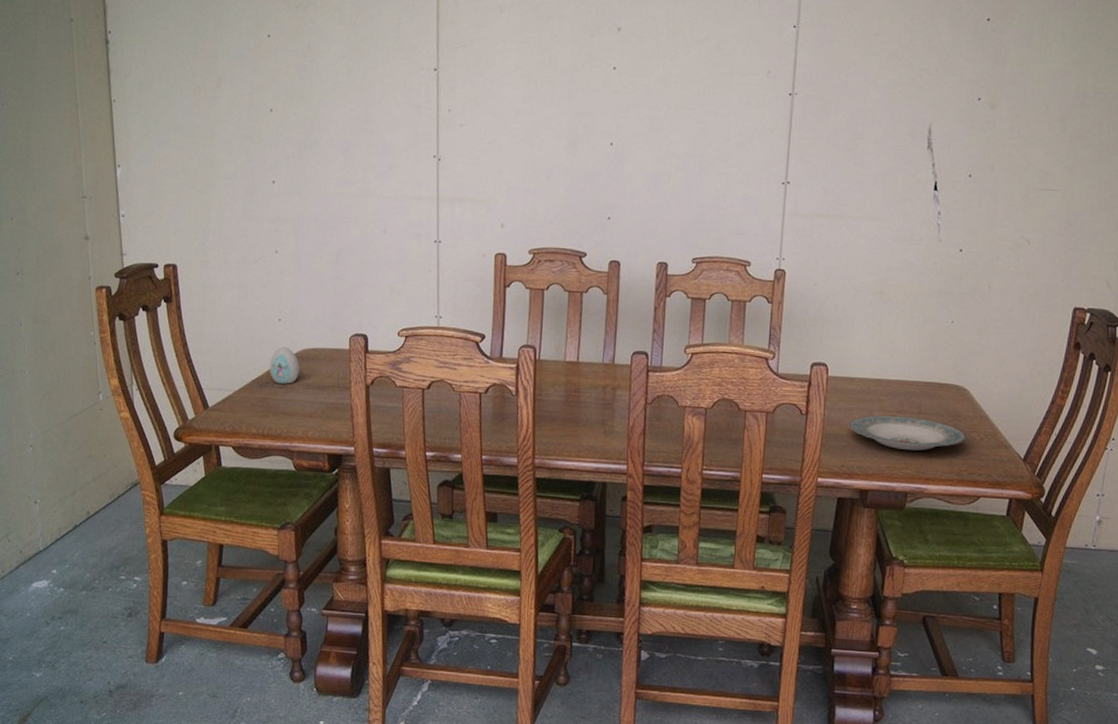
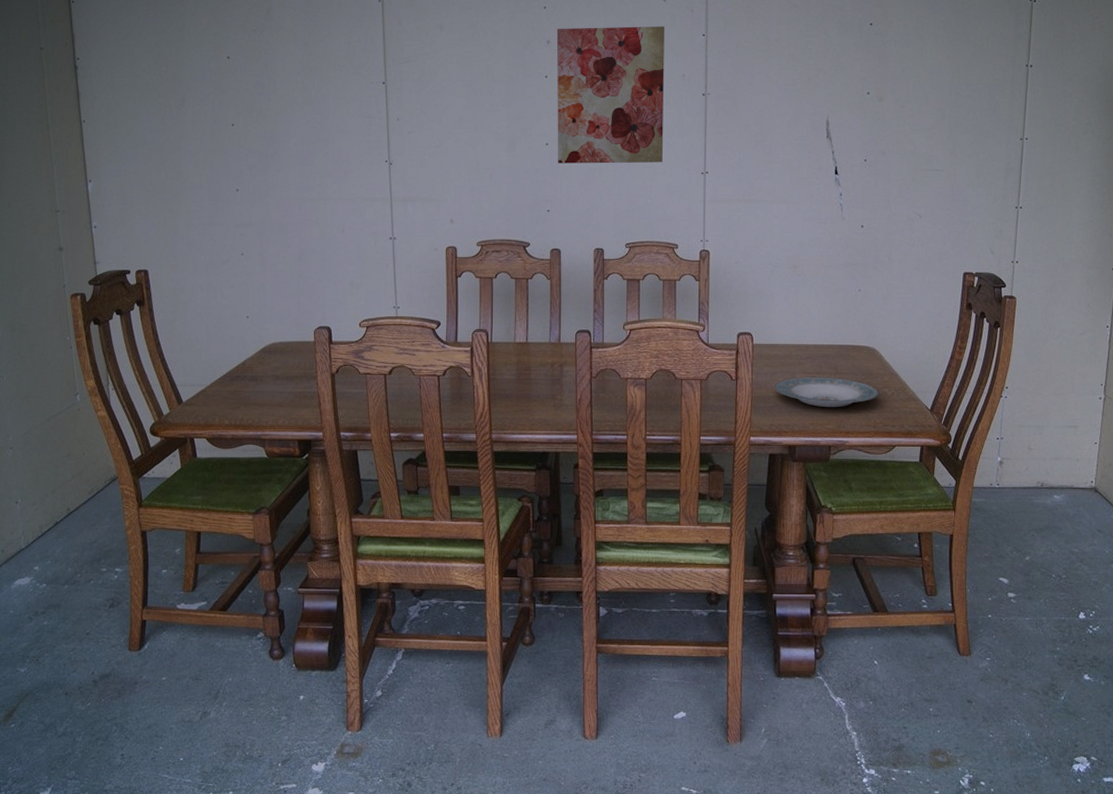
decorative egg: present [269,347,300,384] -> none [239,342,268,377]
wall art: none [622,14,751,170] -> present [556,26,665,164]

